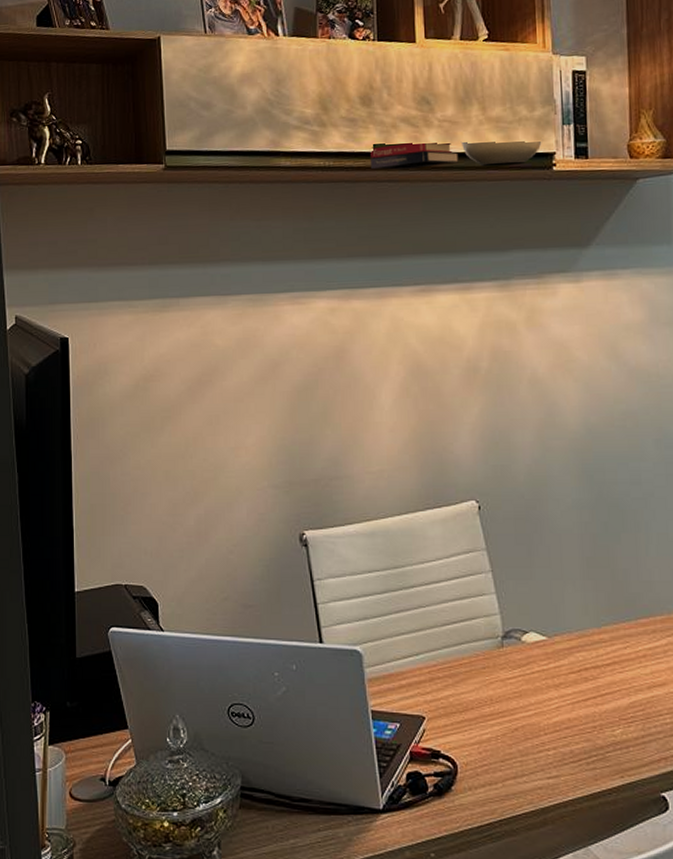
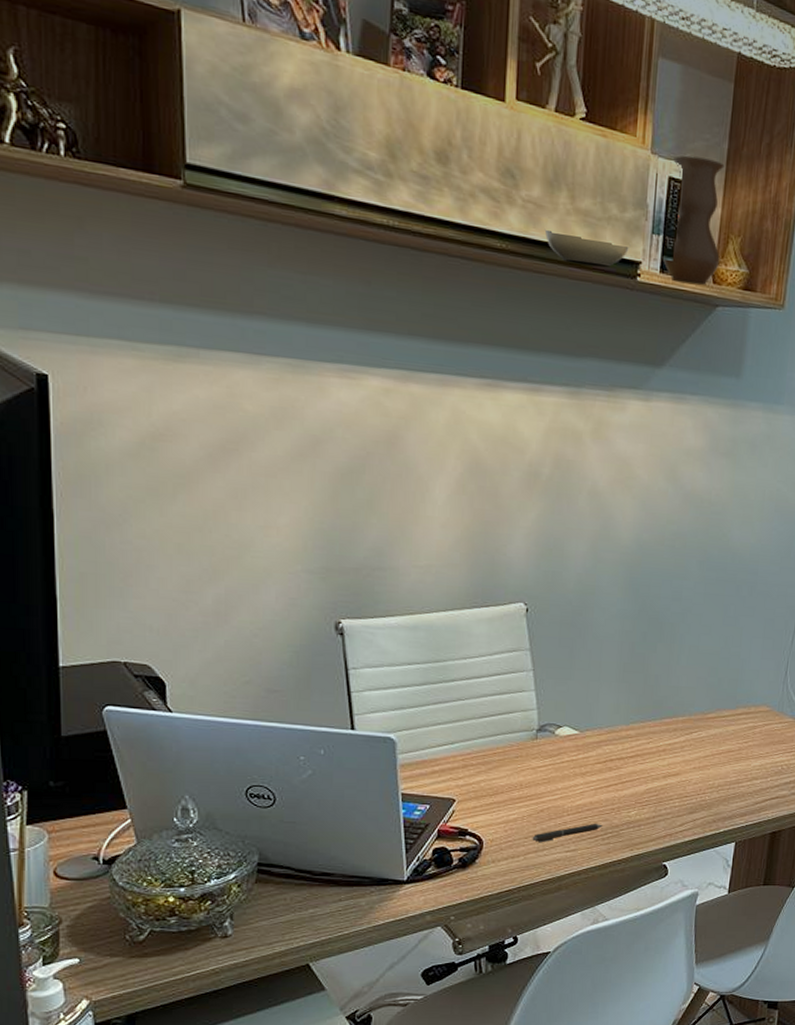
books: present [370,143,459,171] -> none [441,211,541,253]
pen: none [509,743,585,768] -> present [532,823,603,843]
vase: none [575,46,634,165] -> present [662,155,725,286]

